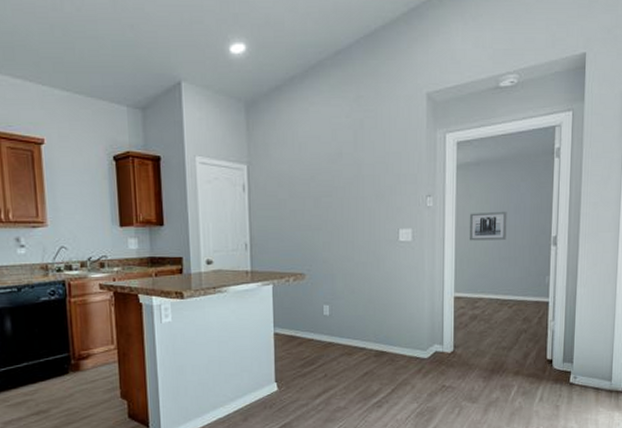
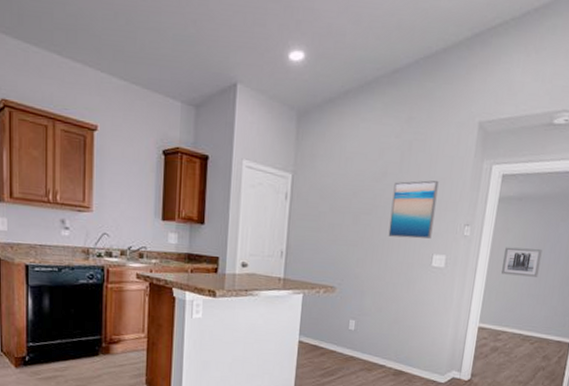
wall art: none [351,154,395,216] -> present [388,180,439,239]

